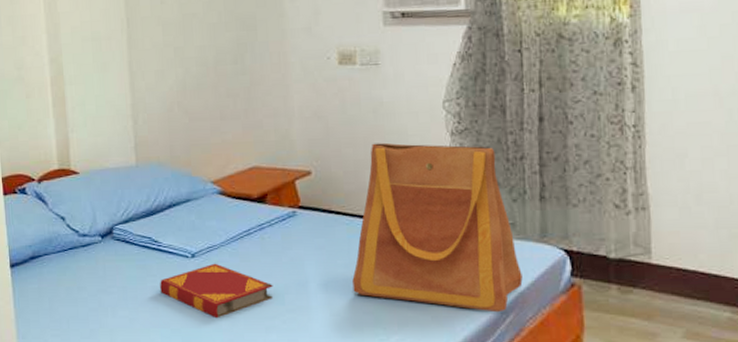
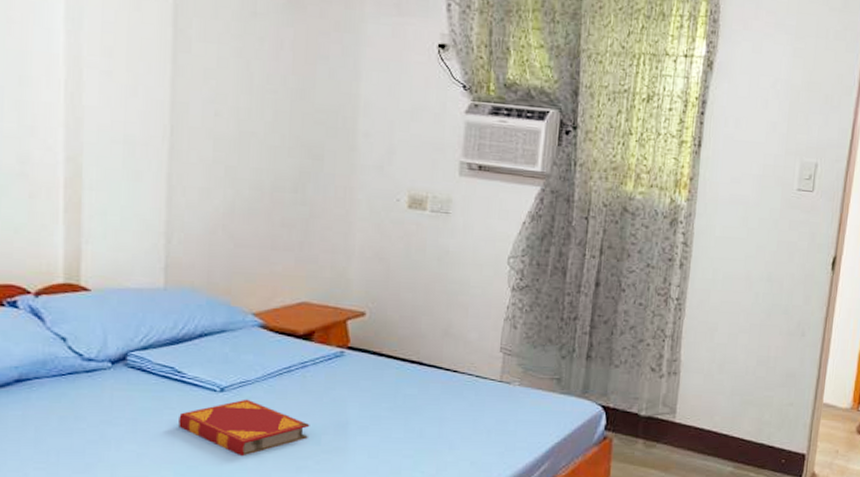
tote bag: present [352,142,523,313] -> none [395,290,561,461]

